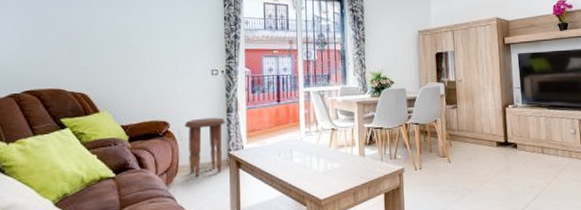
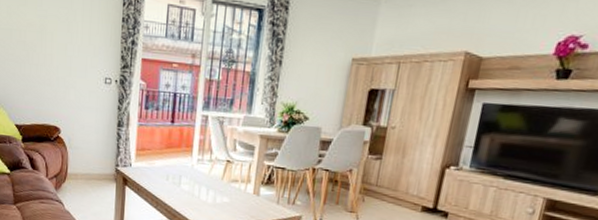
side table: present [185,117,225,178] -> none [75,128,115,188]

